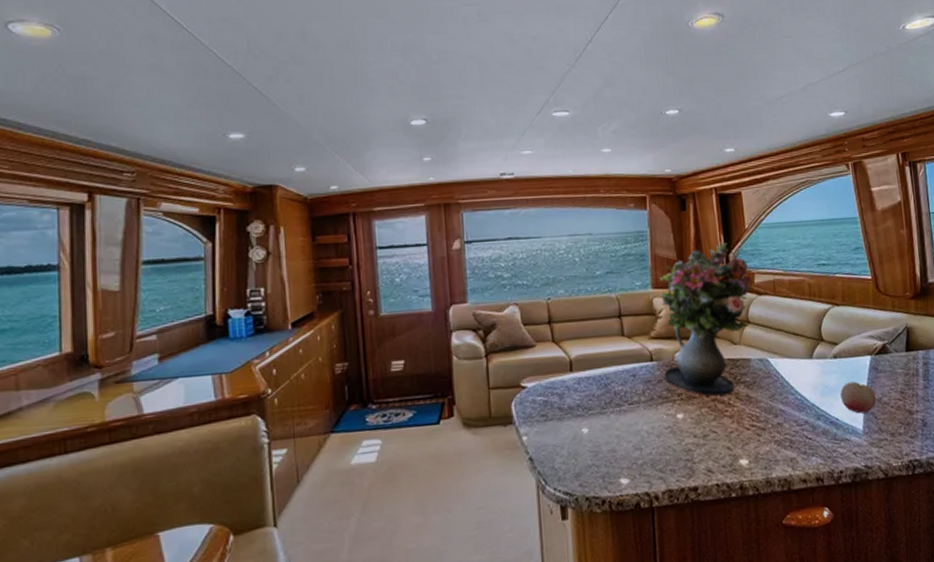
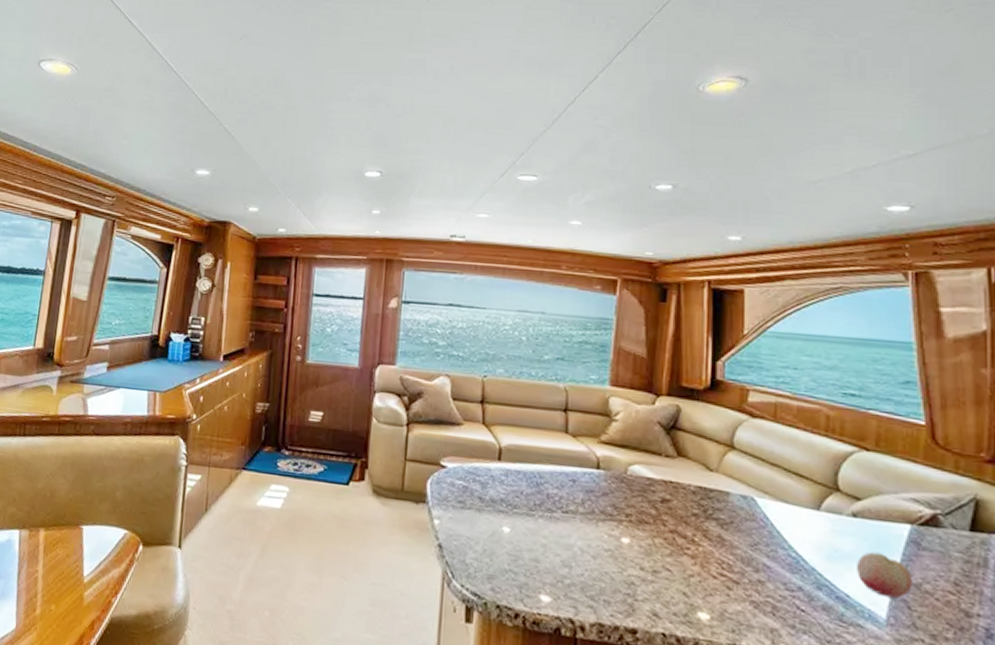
bouquet: present [659,241,754,397] -> none [610,344,746,530]

